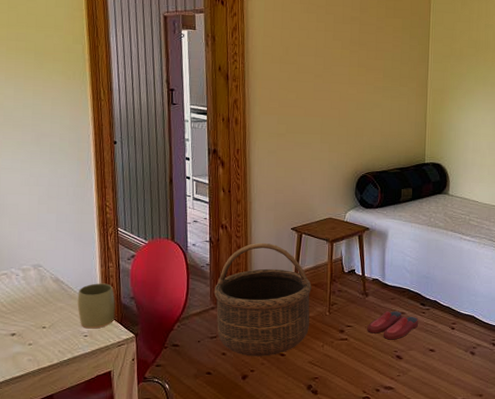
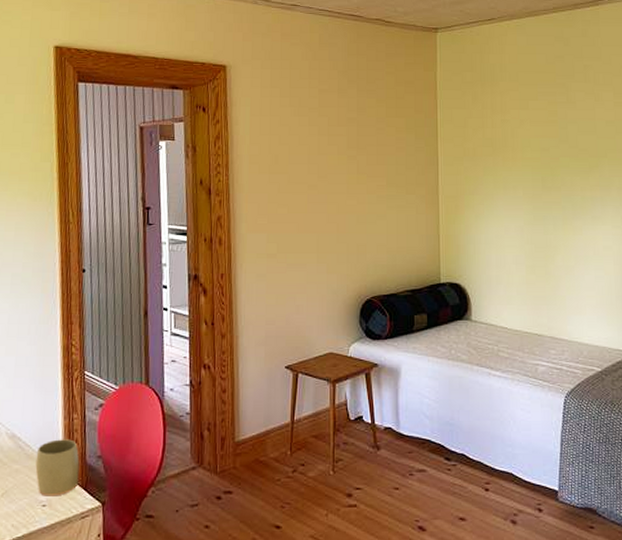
basket: present [213,243,312,356] -> none [194,386,311,529]
slippers: present [367,311,418,340] -> none [380,468,443,506]

